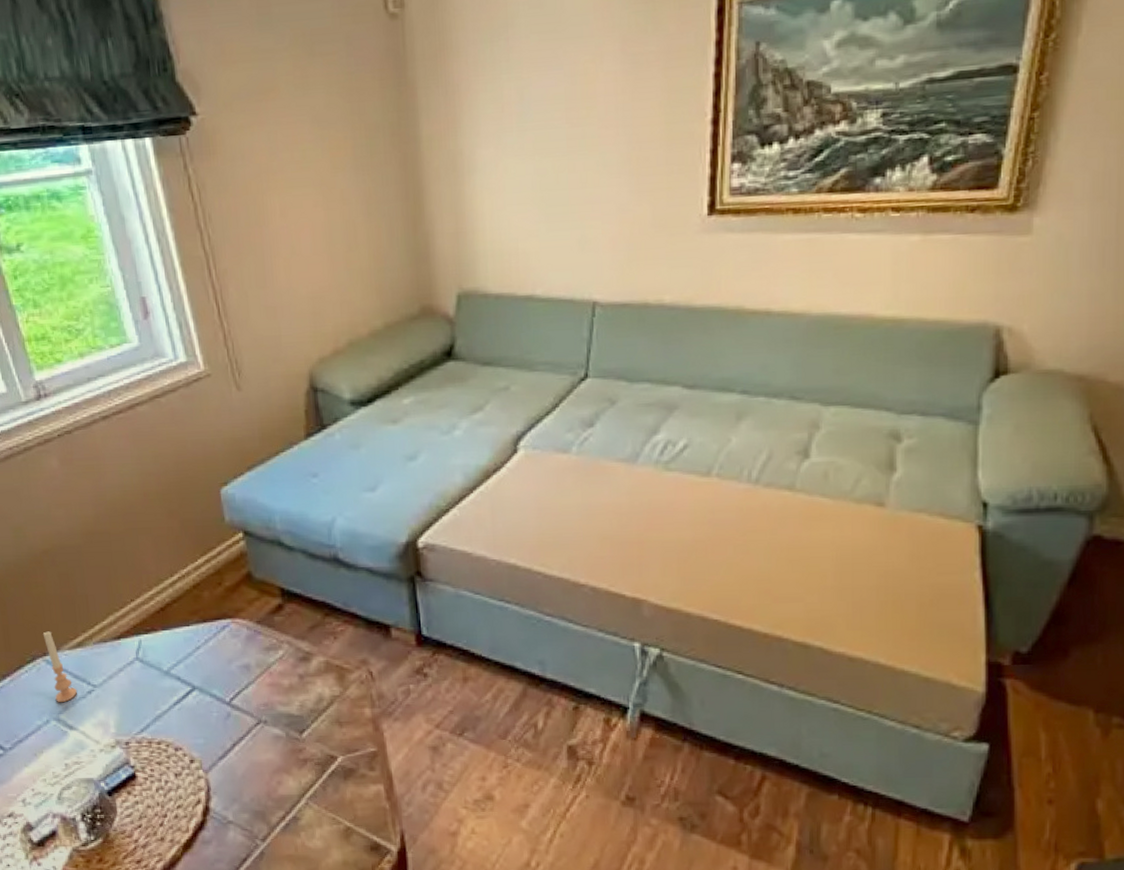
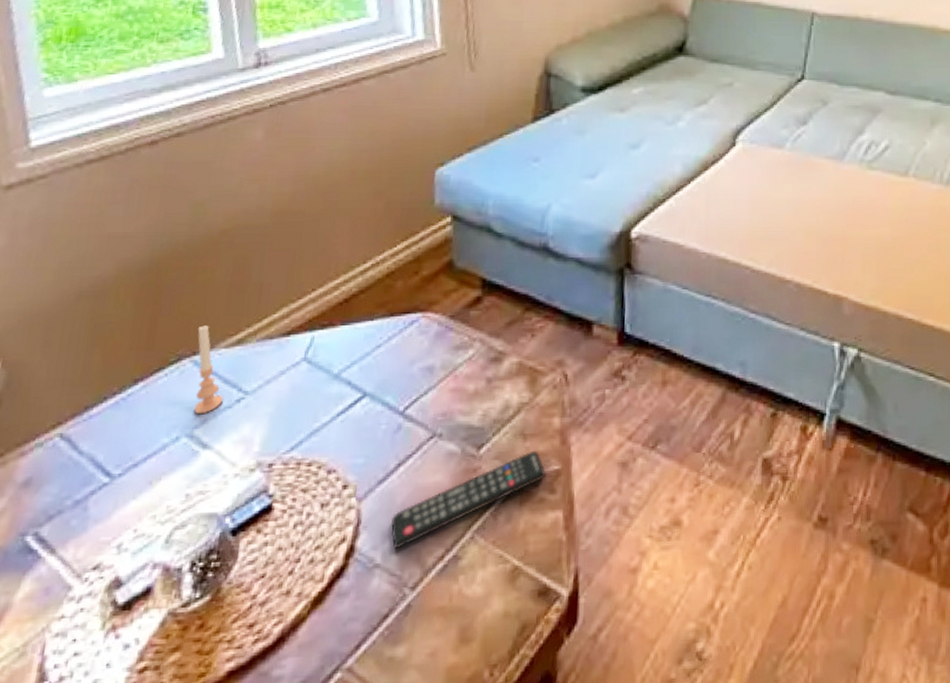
remote control: none [236,735,364,810] -> present [391,450,546,550]

